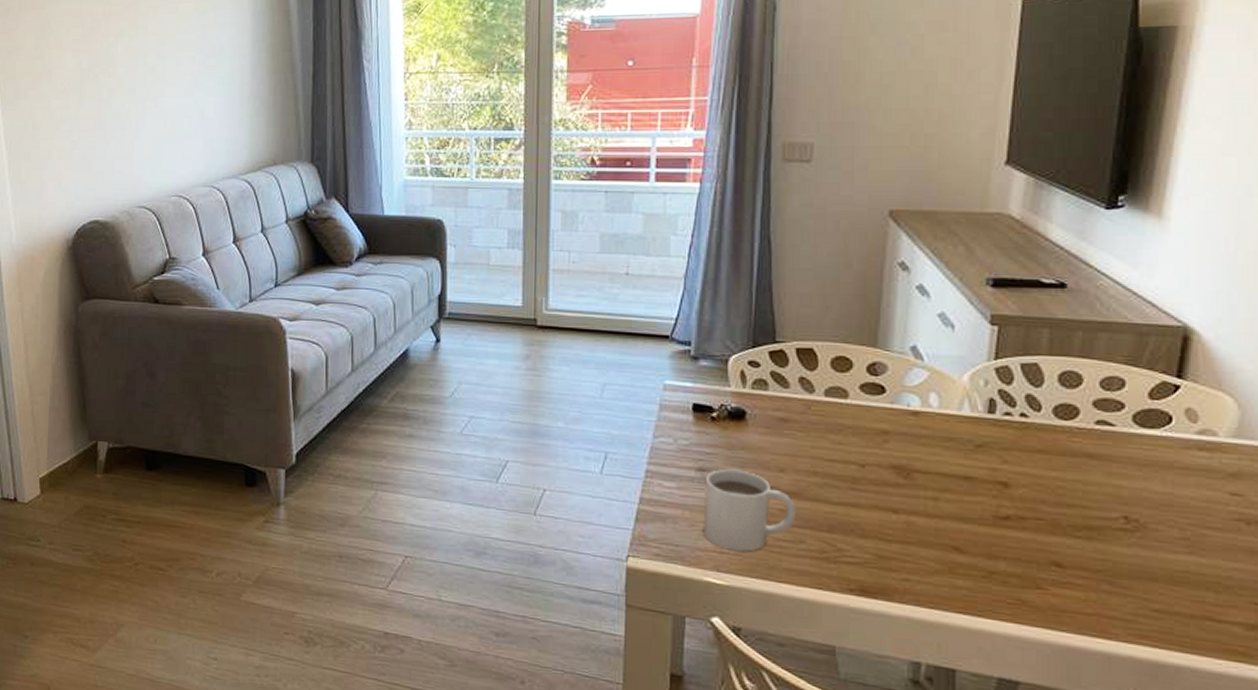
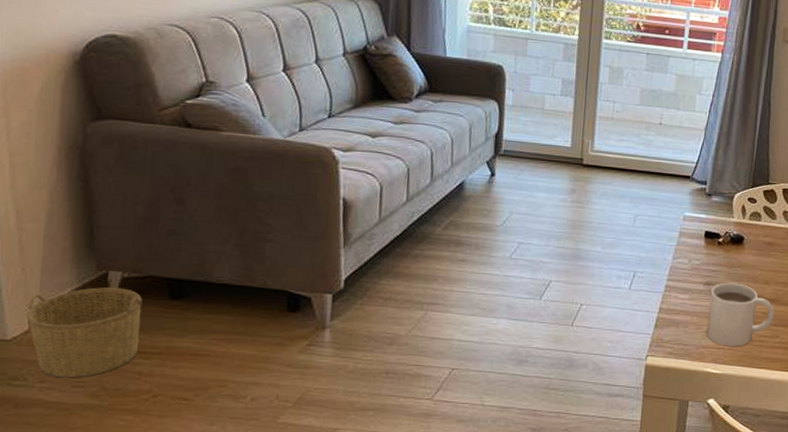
basket: none [38,456,124,542] -> present [26,287,142,378]

